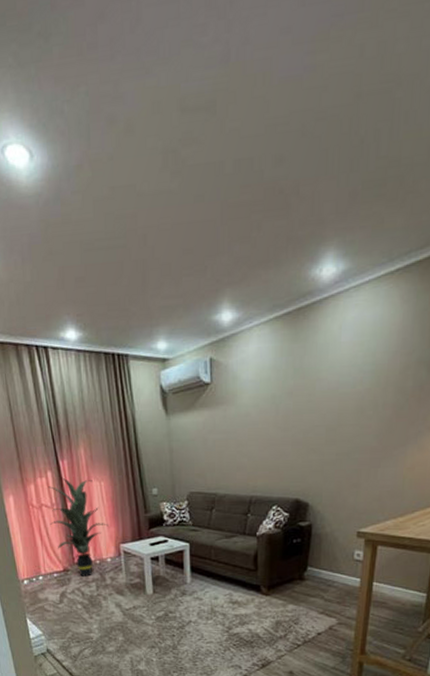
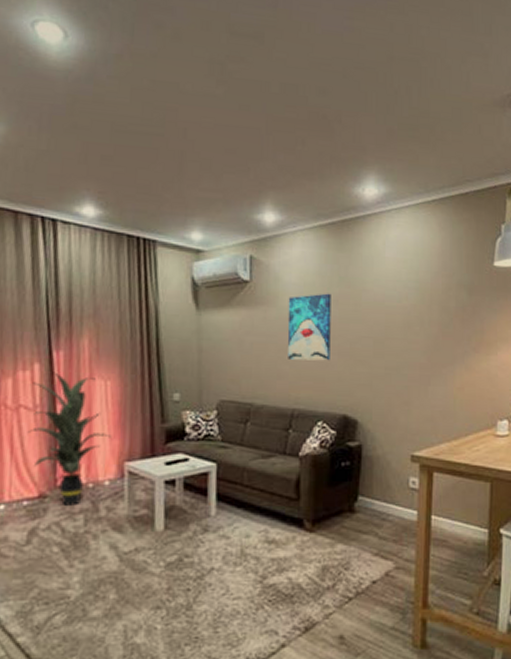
wall art: none [245,386,286,453] -> present [287,293,331,361]

